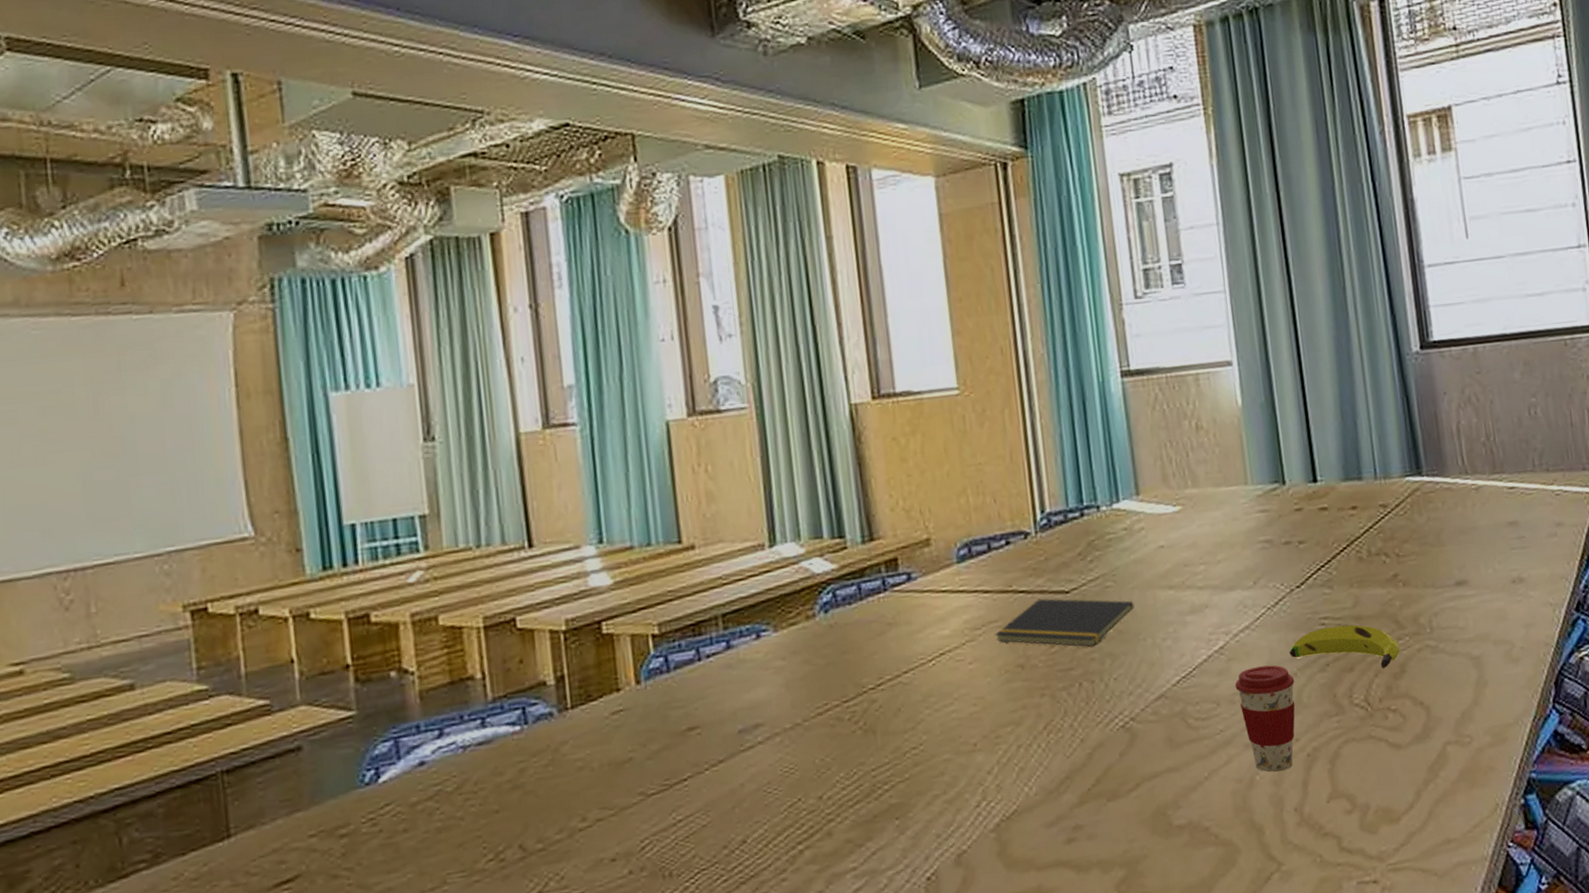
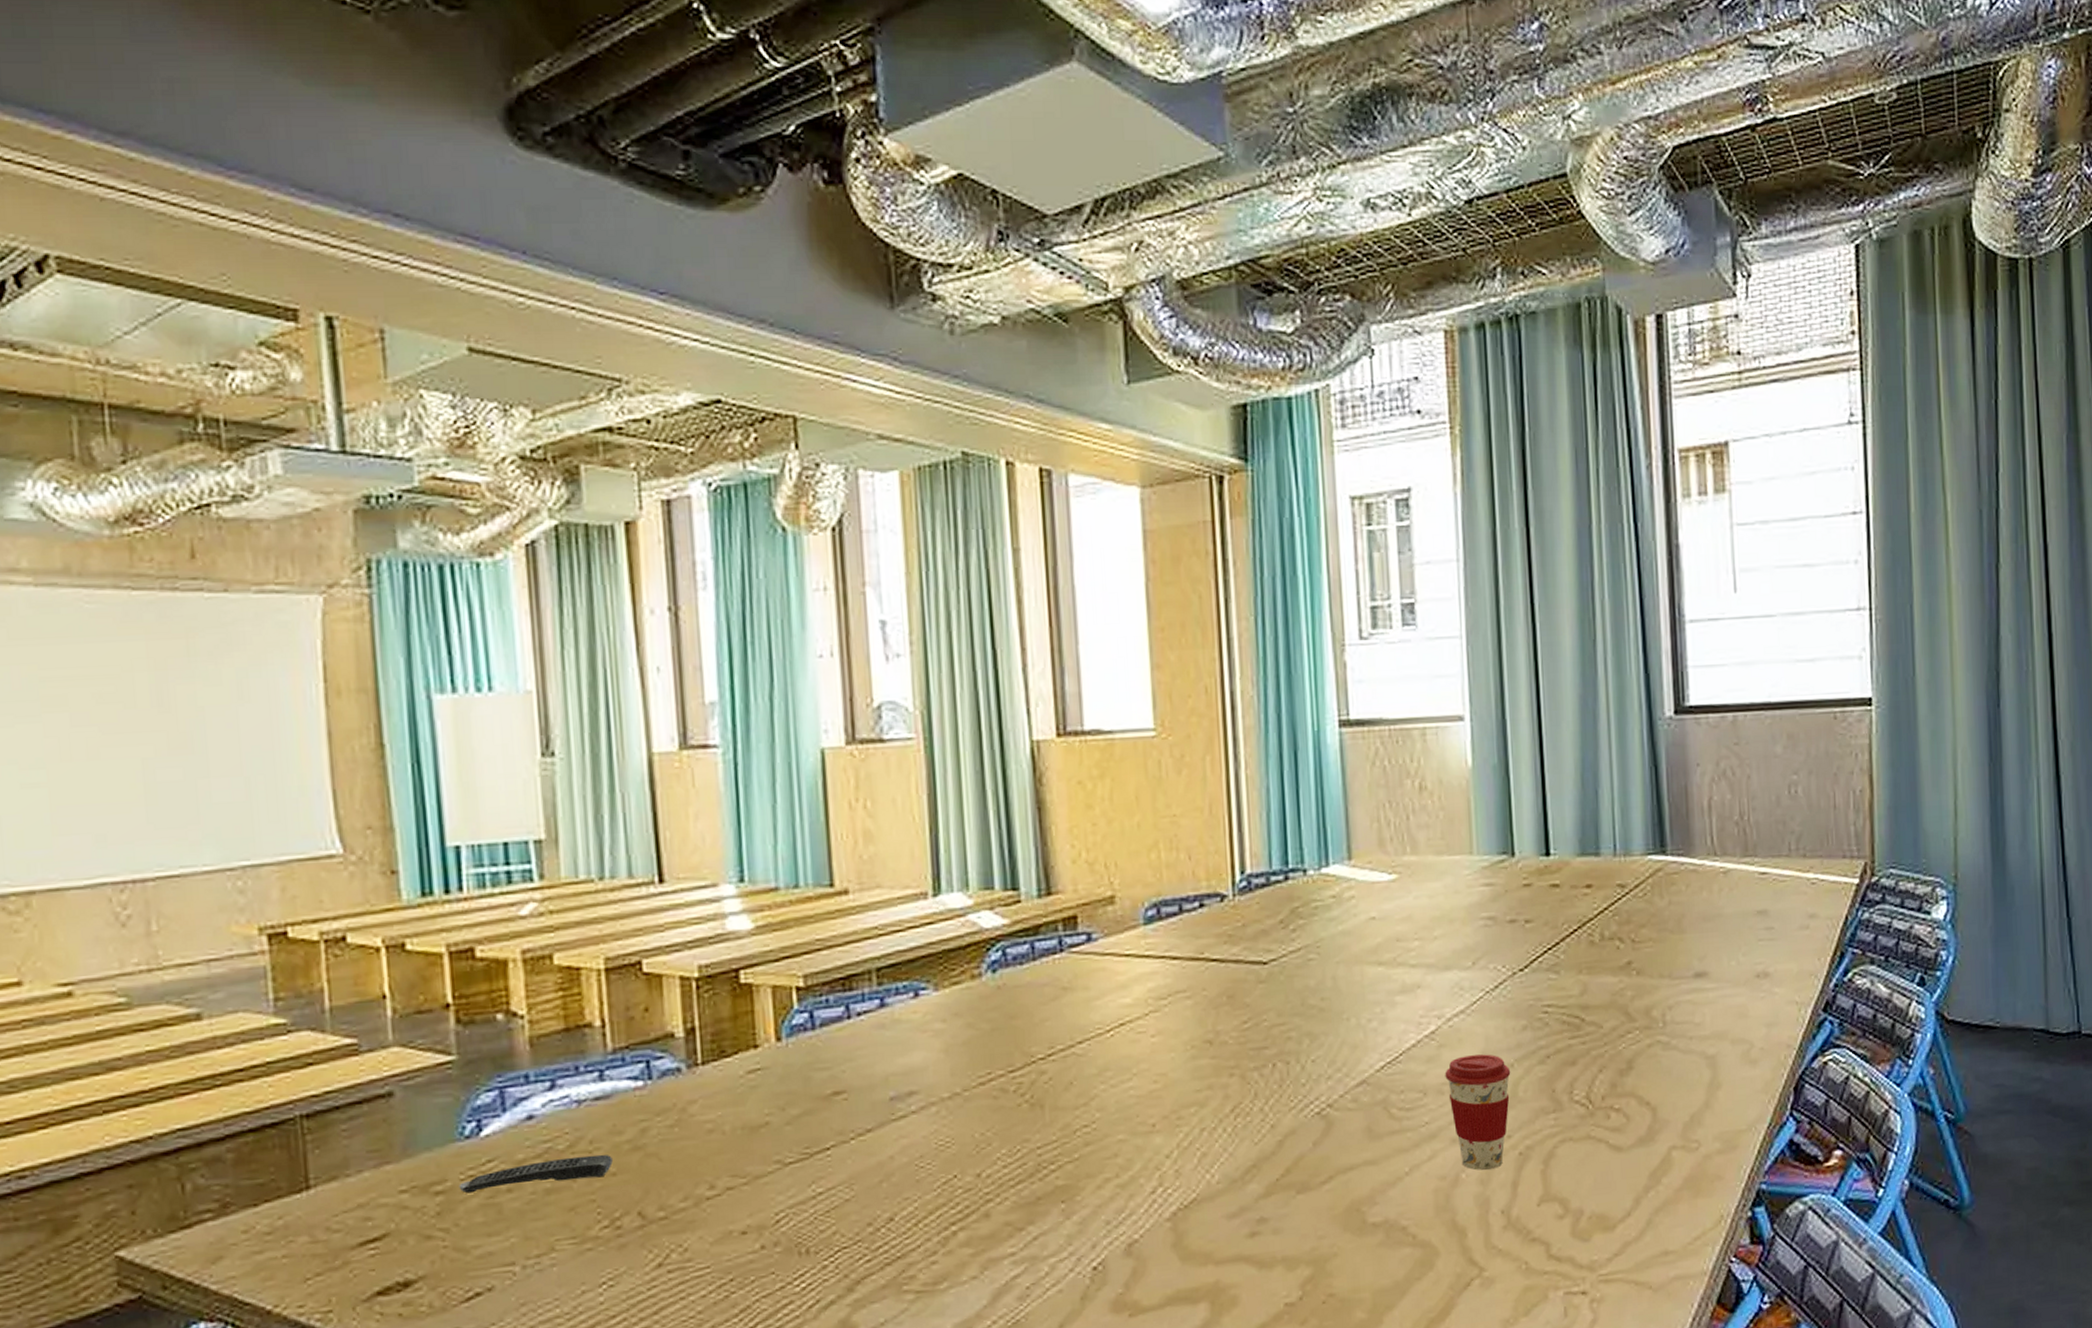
remote control: none [361,794,495,835] -> present [459,1154,613,1194]
notepad: present [995,598,1134,647] -> none [1182,968,1339,1024]
banana: present [1289,625,1400,668] -> none [1506,1014,1628,1063]

